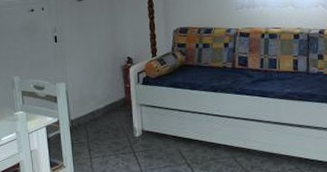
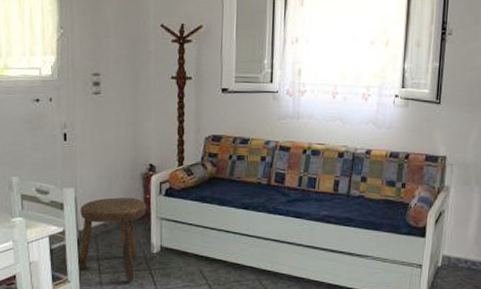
stool: none [71,87,128,164] -> present [78,197,147,281]

